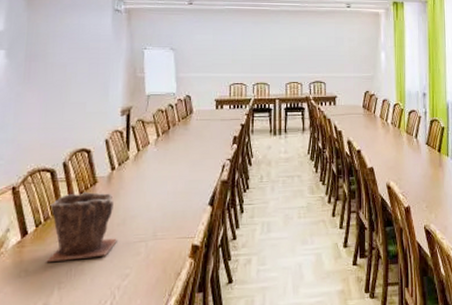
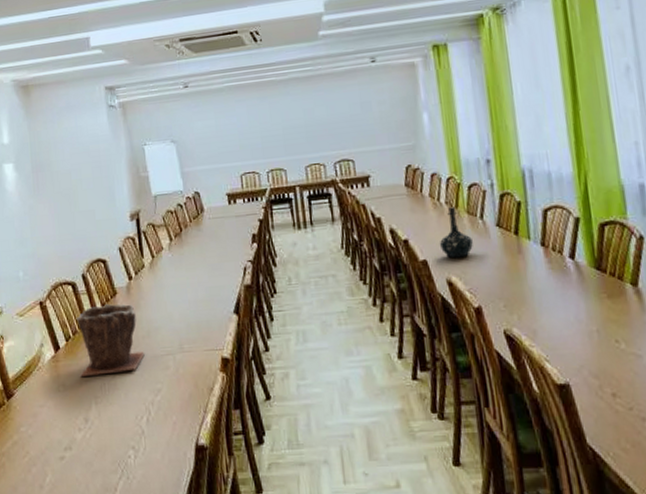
bottle: none [383,127,408,168] -> present [439,207,473,259]

